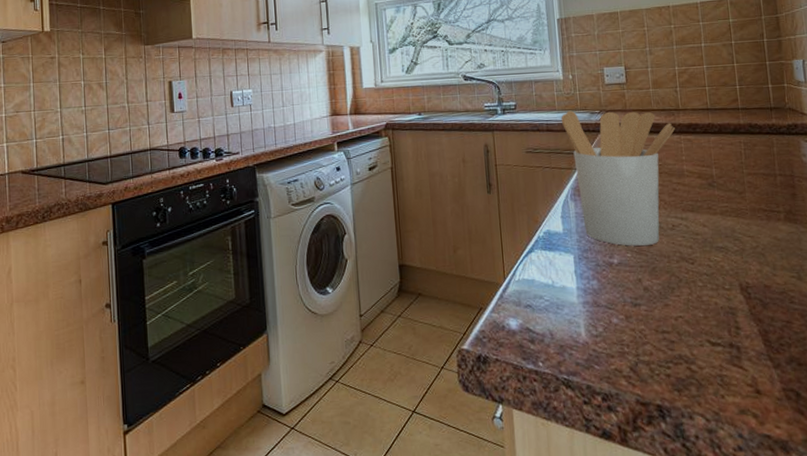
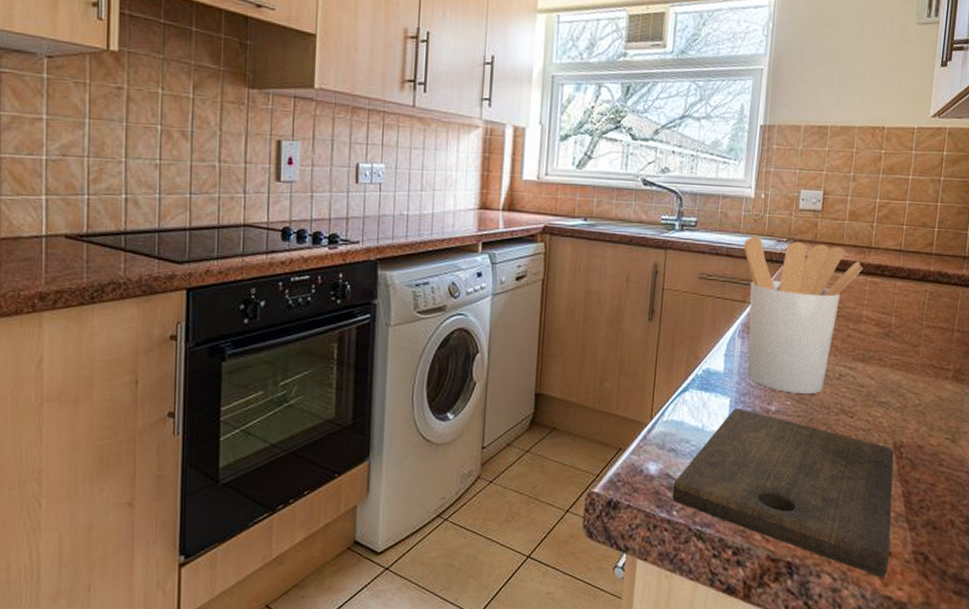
cutting board: none [534,263,761,416] -> present [672,408,894,578]

